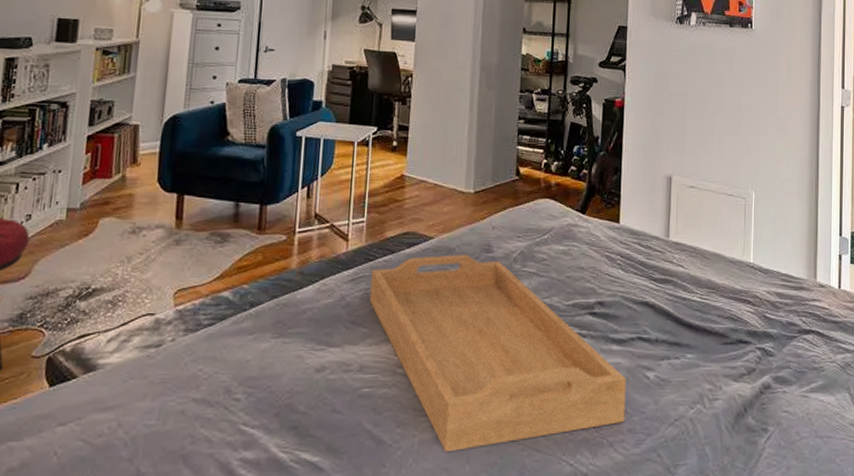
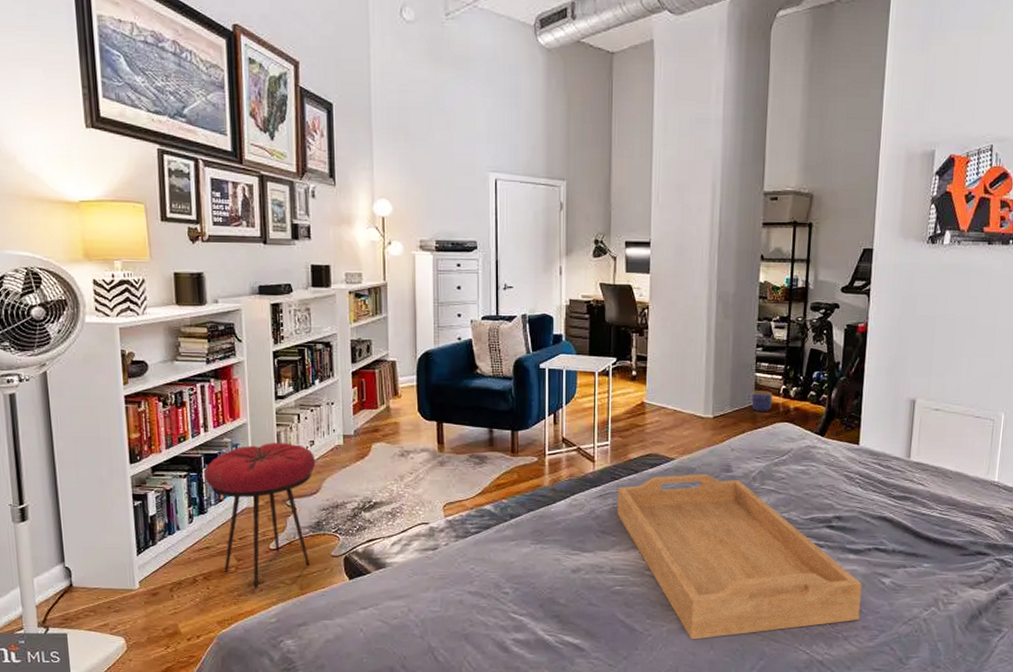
planter: none [513,165,534,188] -> present [751,391,772,412]

